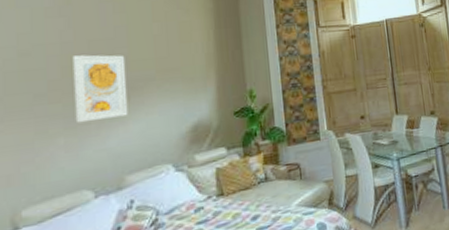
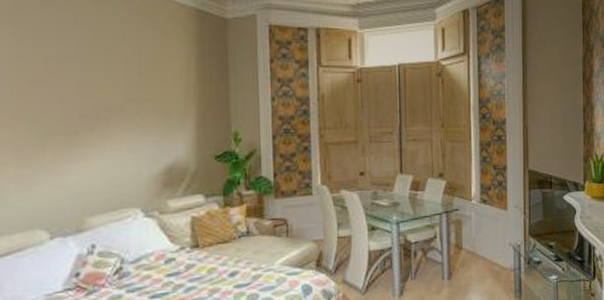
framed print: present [72,55,128,123] -> none [24,74,91,154]

